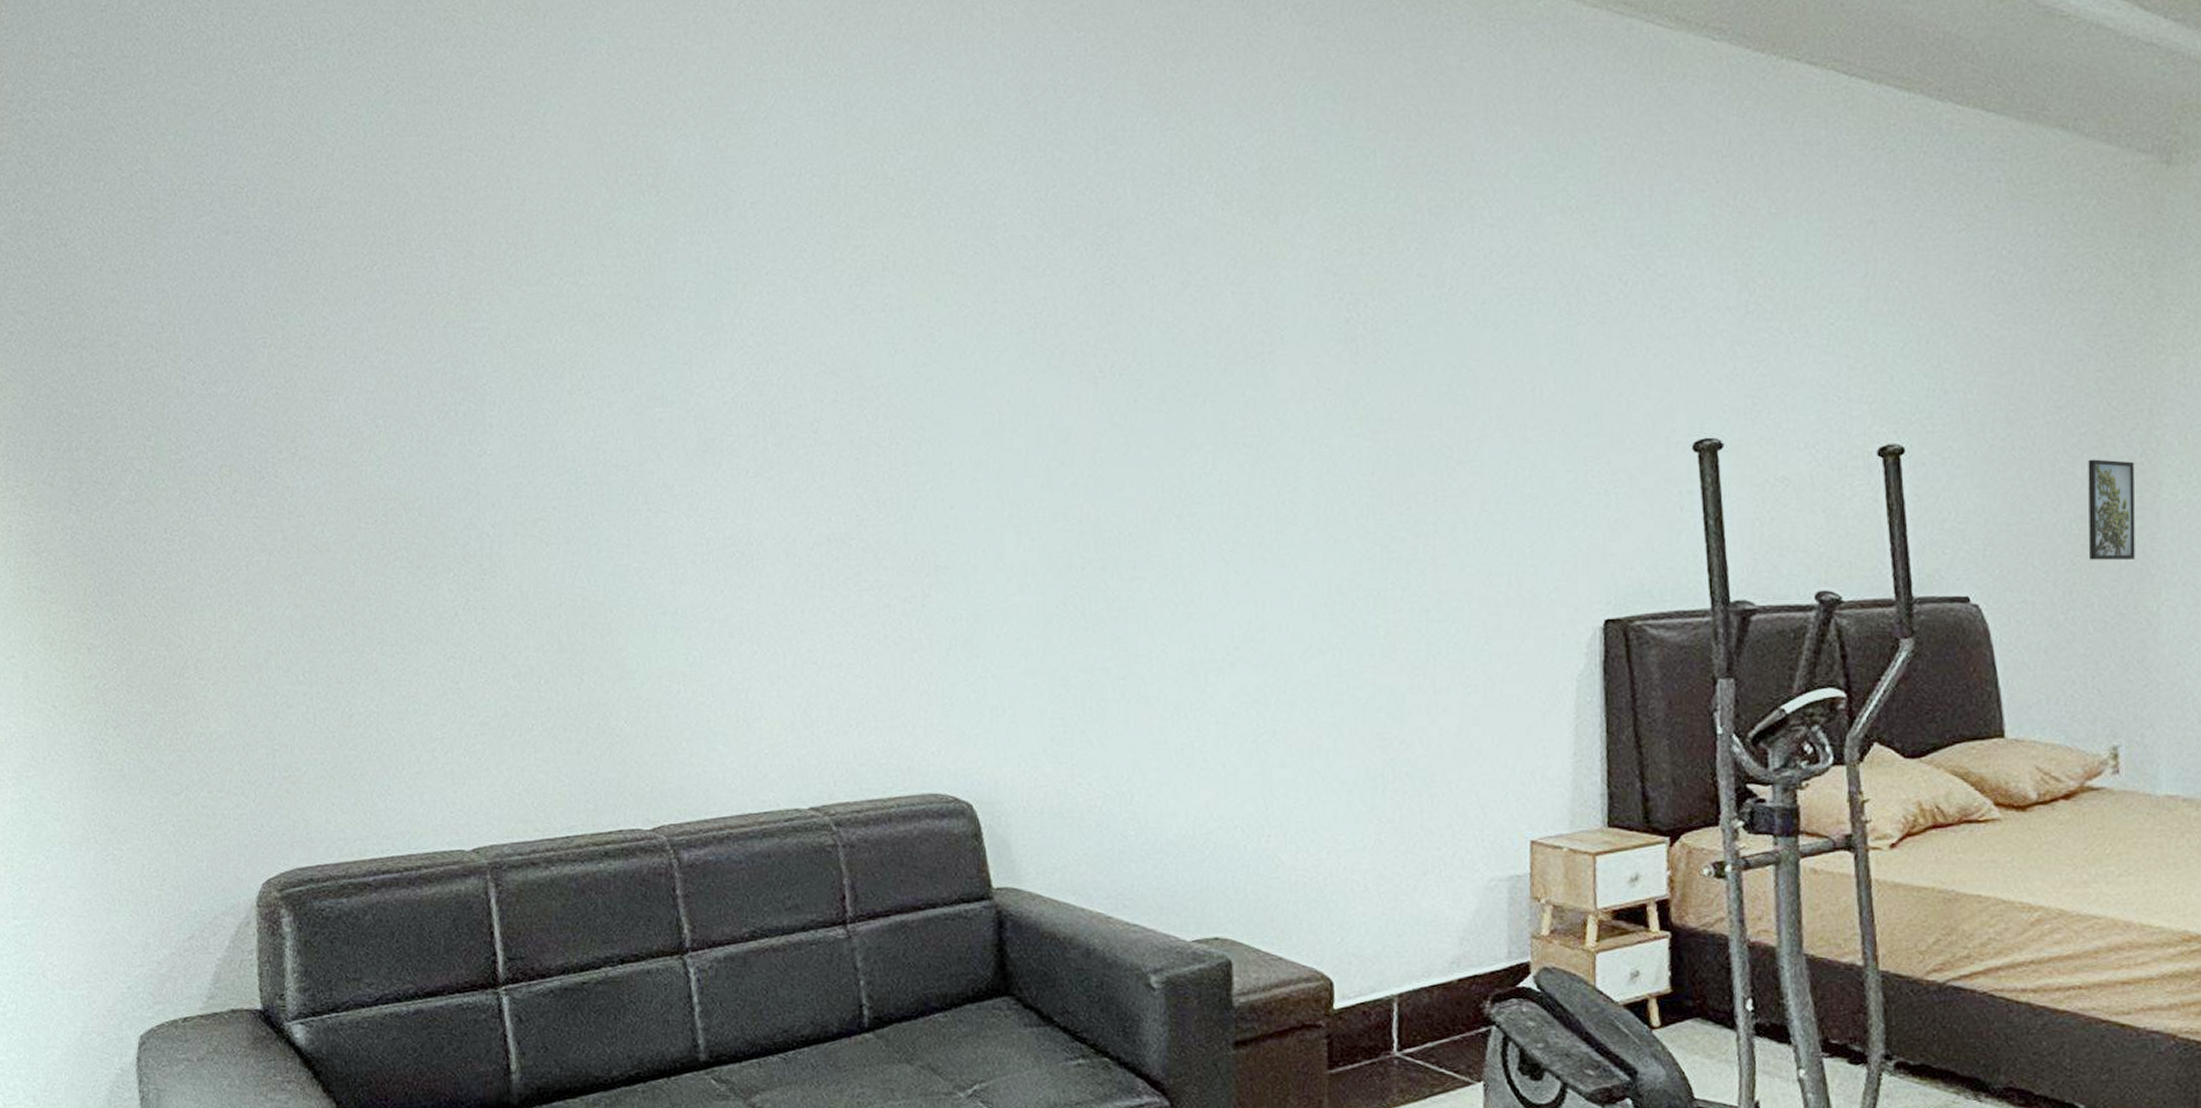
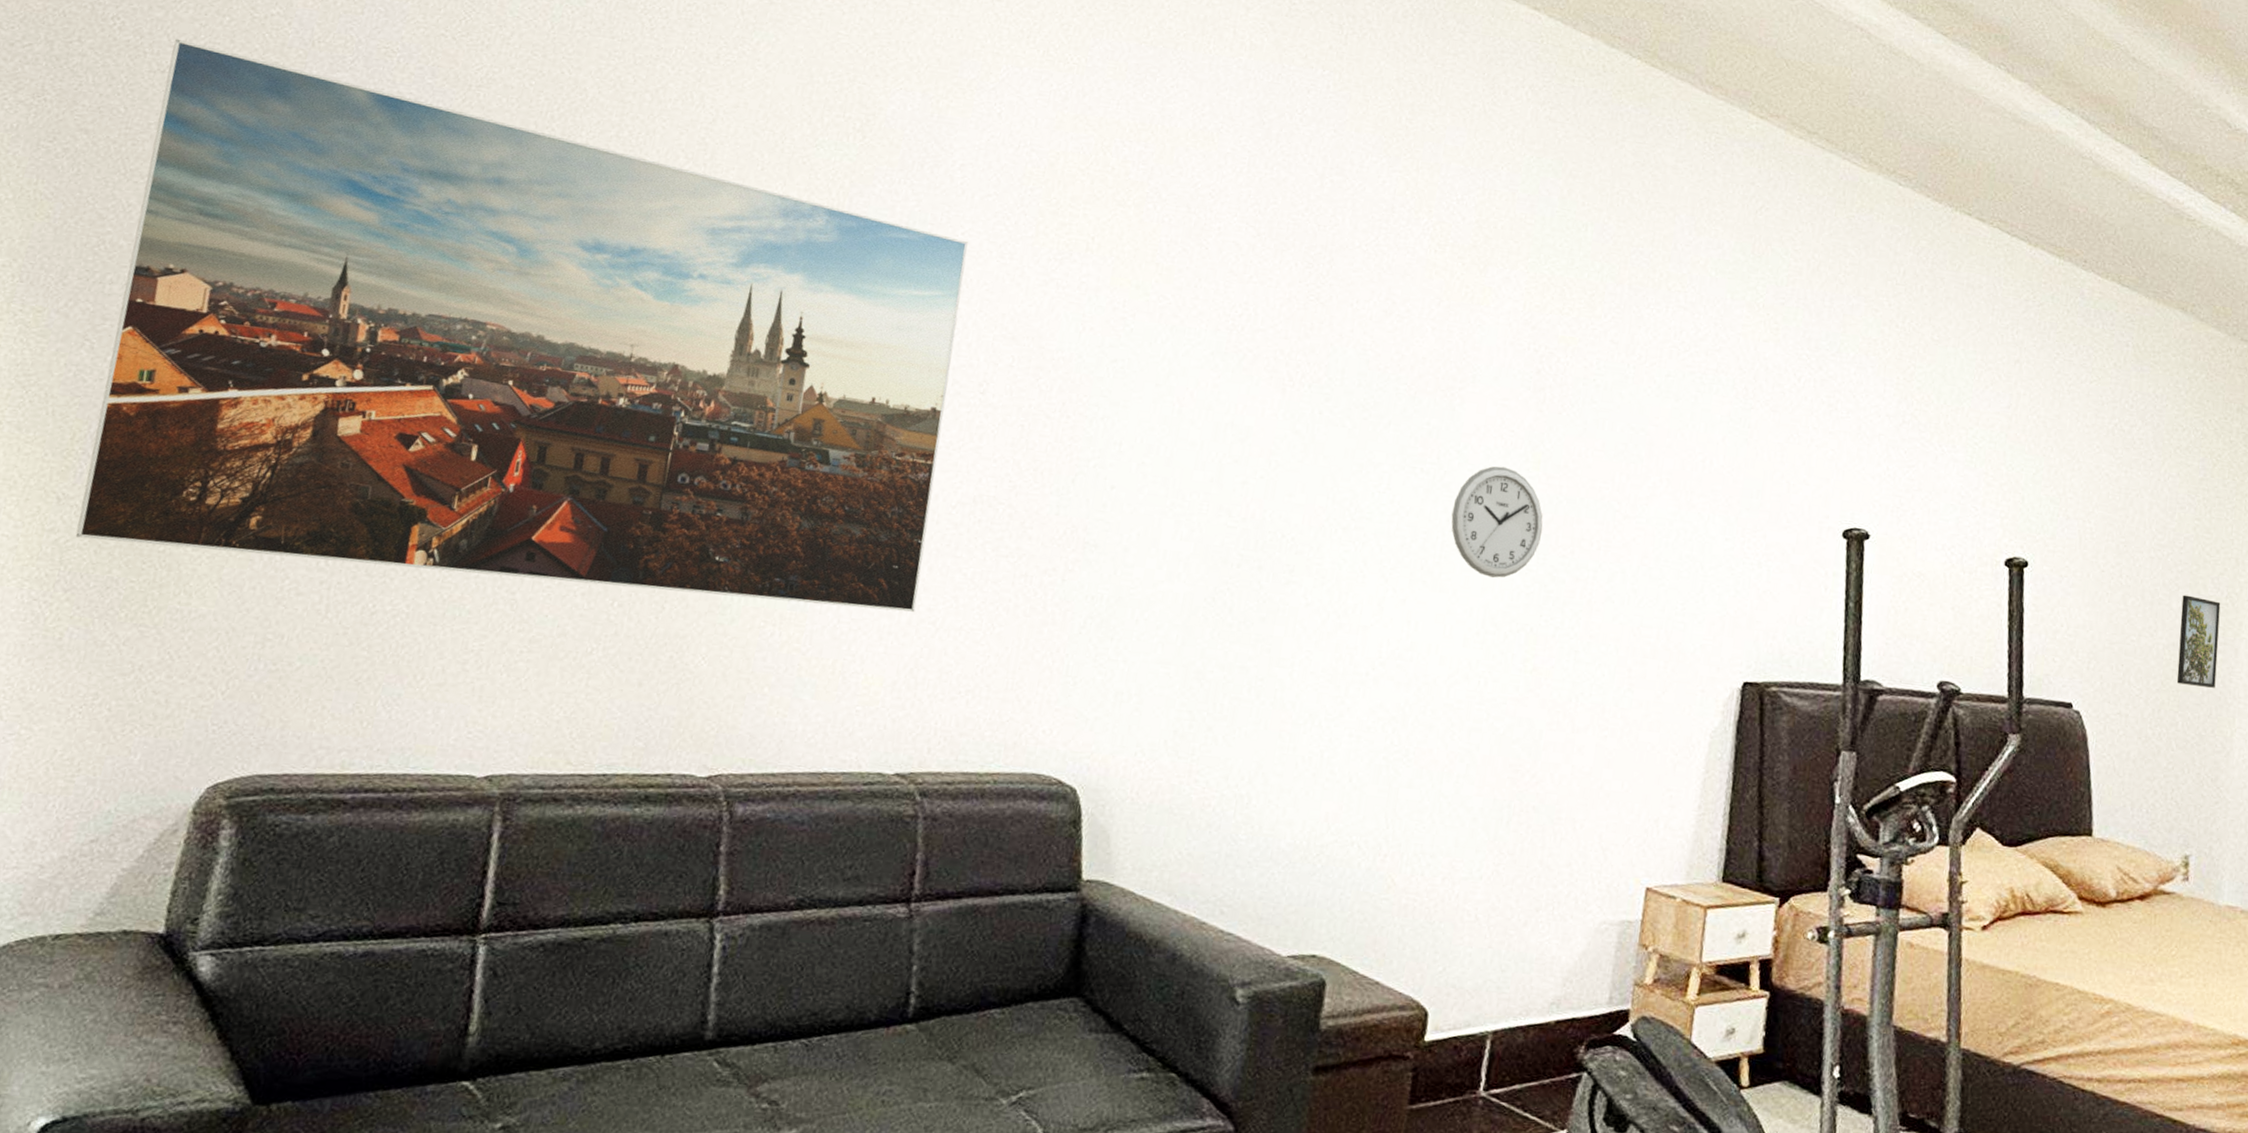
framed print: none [66,211,797,681] -> present [75,38,968,612]
wall clock: none [1281,428,1376,546] -> present [1451,466,1543,578]

